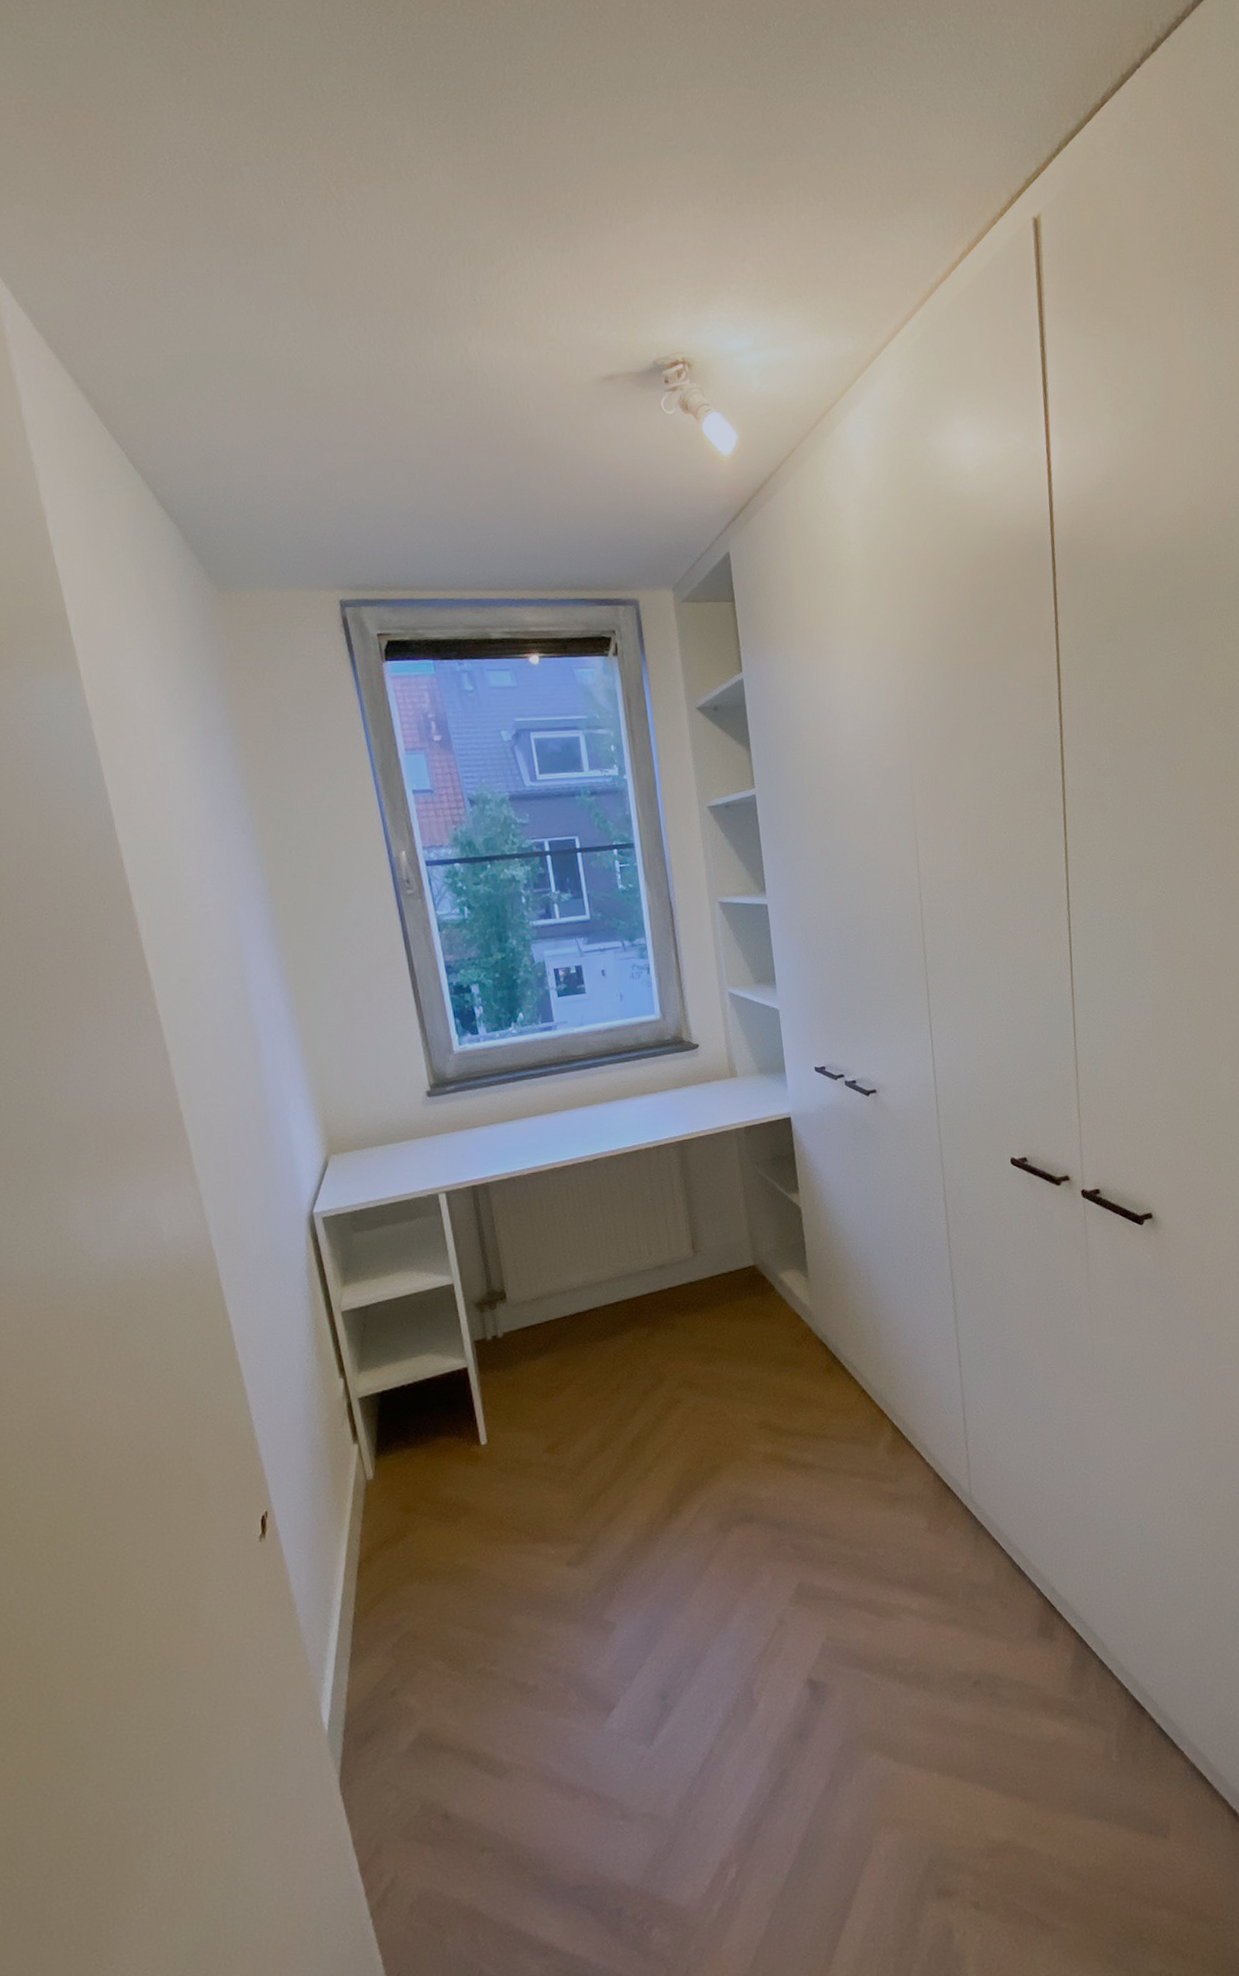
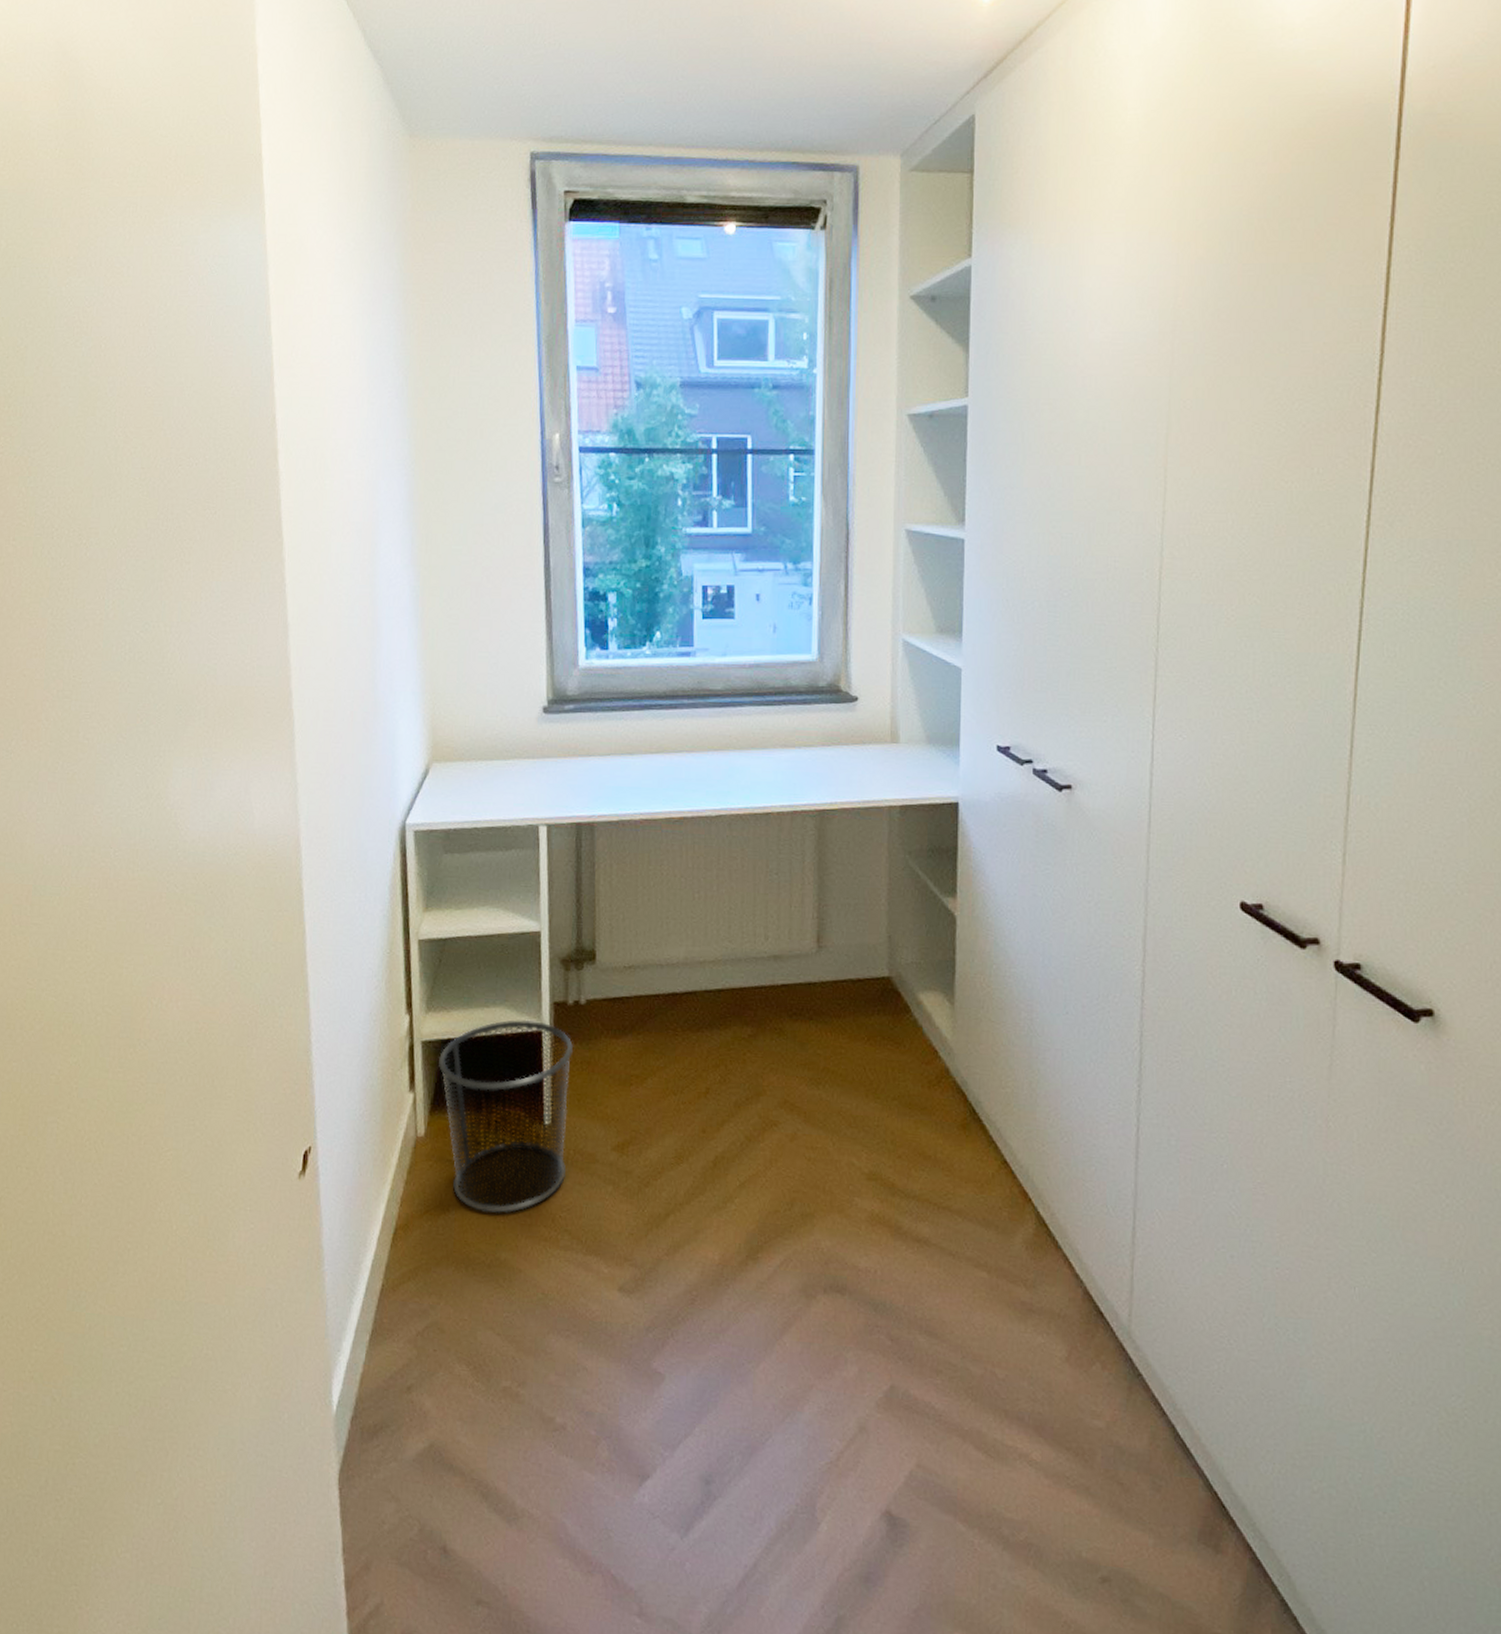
waste bin: none [377,1360,506,1530] -> present [439,1019,573,1214]

